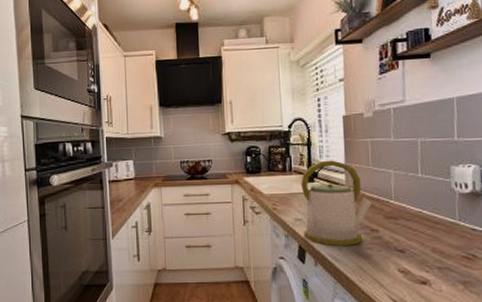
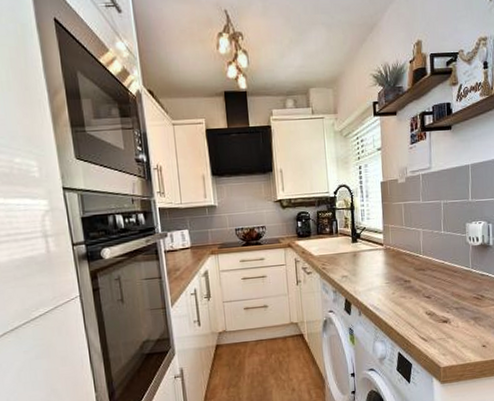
kettle: present [301,160,372,246] -> none [346,222,405,298]

